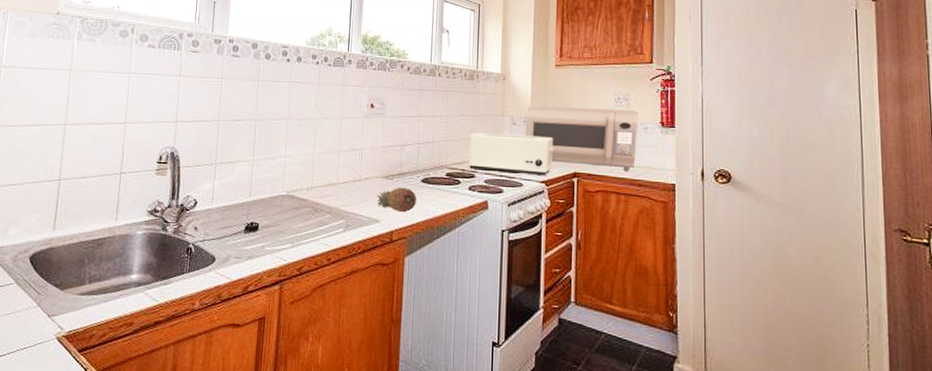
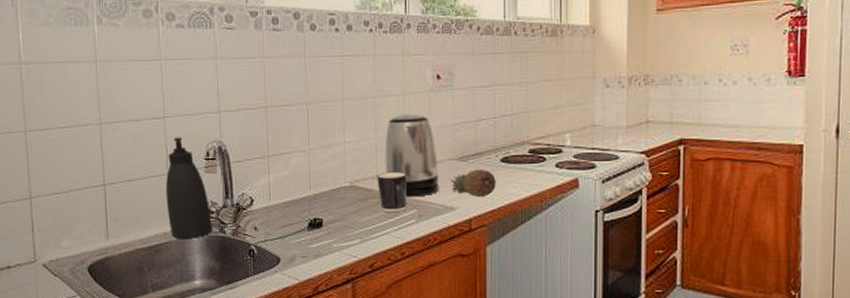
soap dispenser: none [115,141,156,234] -> present [165,137,212,238]
mug: none [311,184,339,222] -> present [377,171,408,213]
kettle: none [319,136,367,209] -> present [385,114,439,197]
toaster: present [468,132,554,176] -> none [554,98,656,146]
microwave: present [524,105,638,172] -> none [620,58,760,135]

